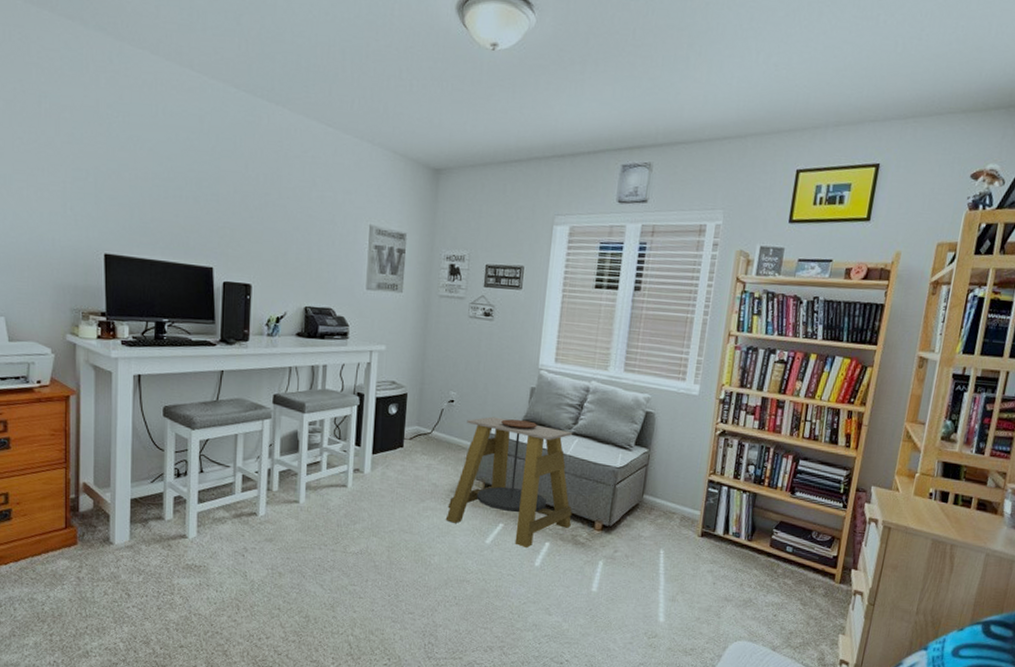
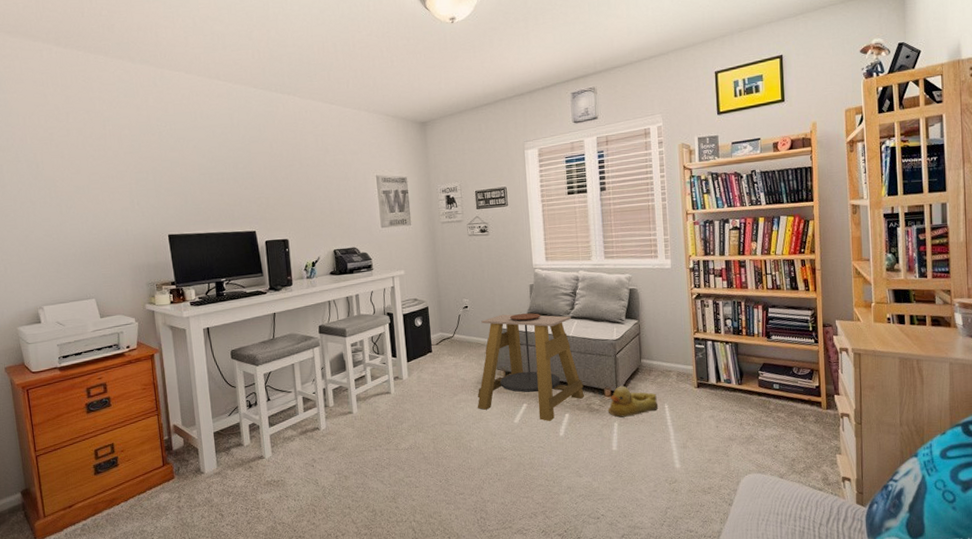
rubber duck: none [594,520,654,557] -> present [607,385,659,418]

